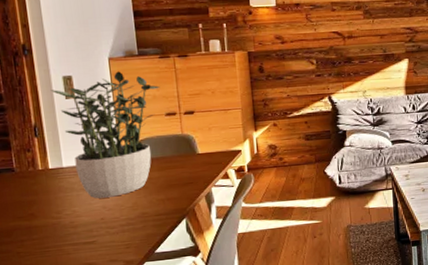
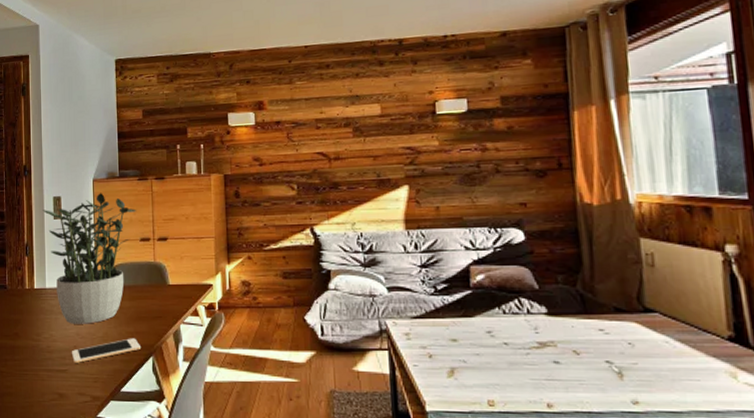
cell phone: none [98,204,174,234] -> present [71,338,142,363]

